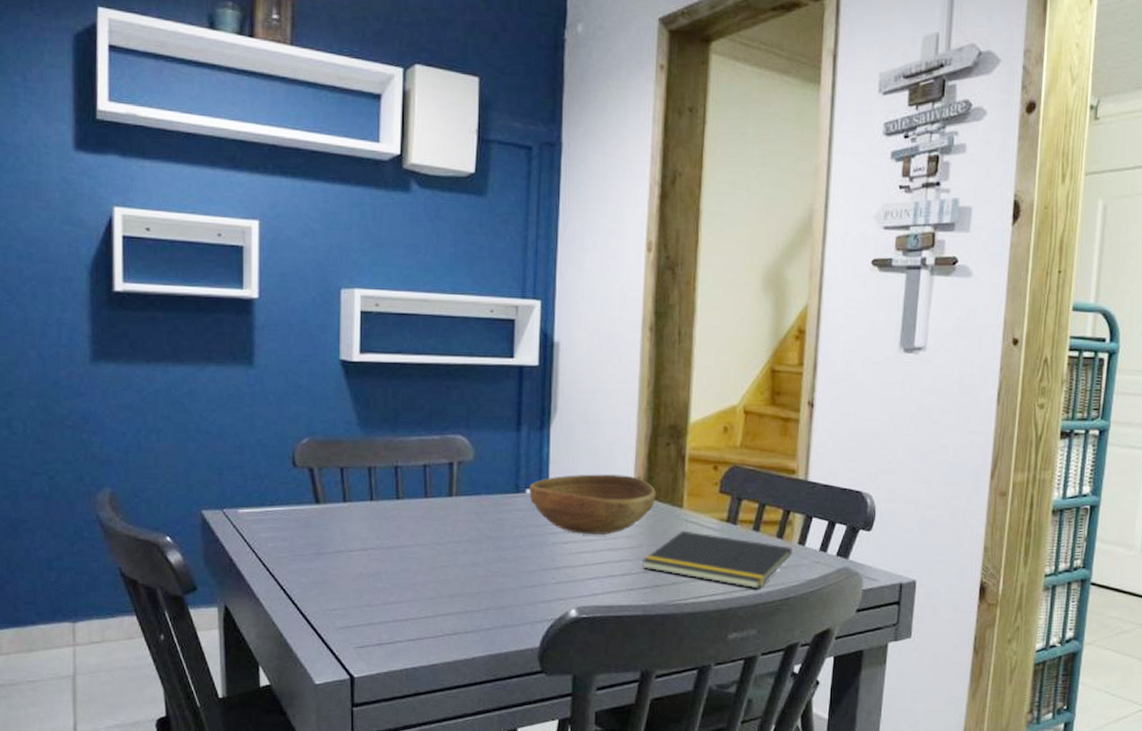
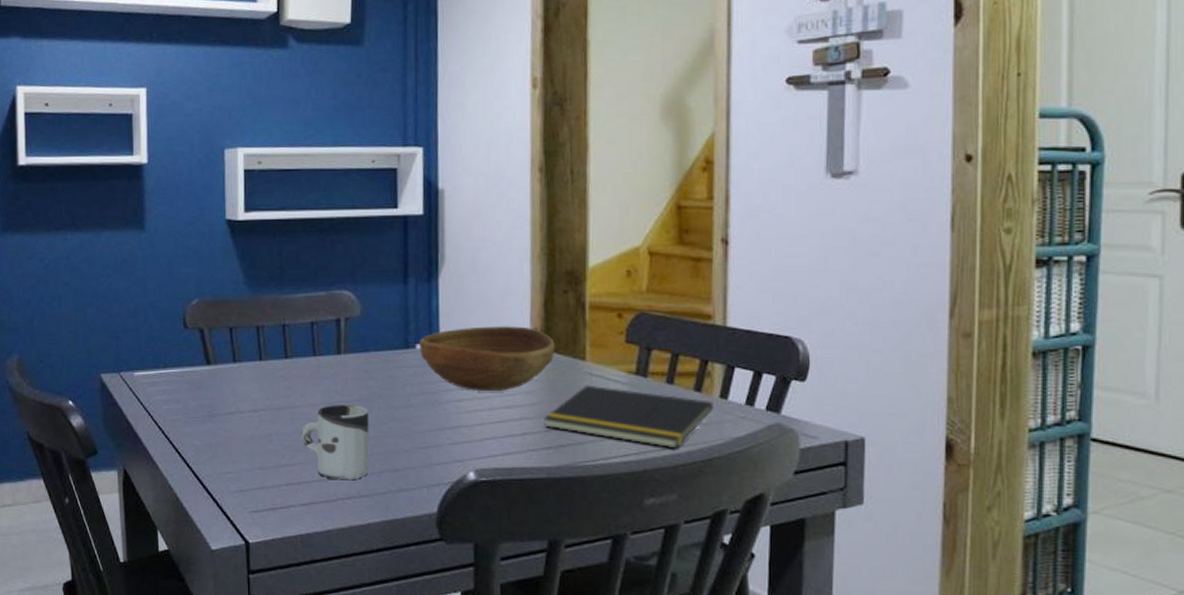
cup: none [410,545,478,617] -> present [301,405,370,481]

